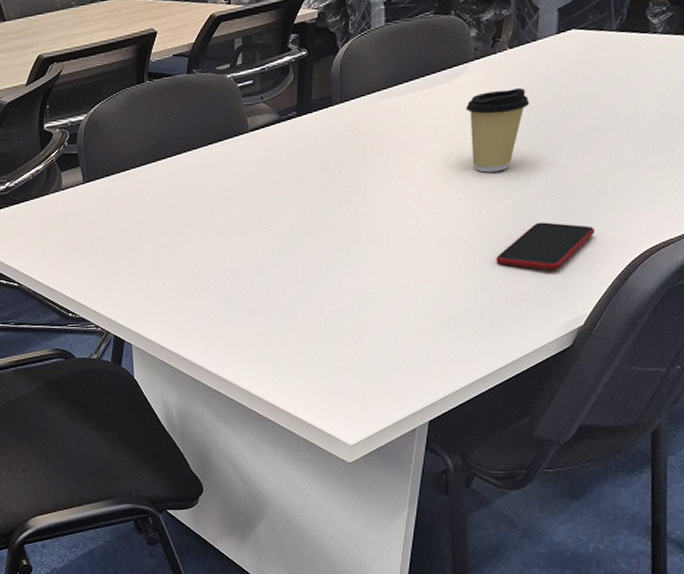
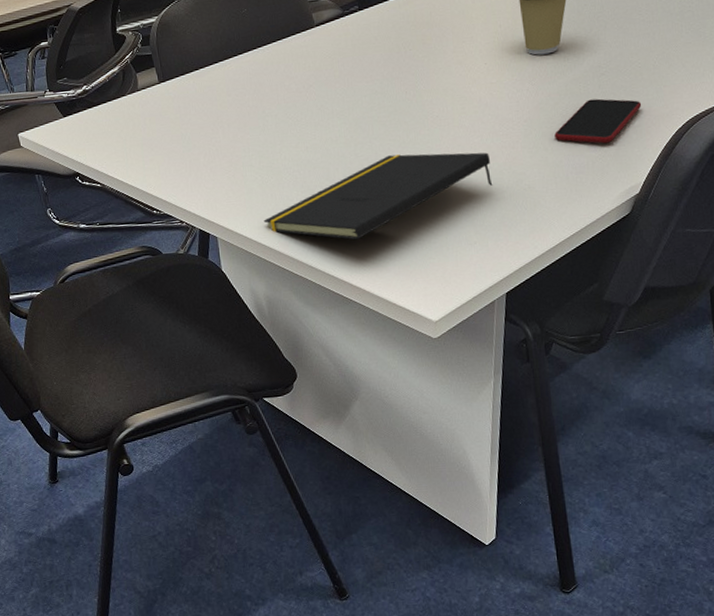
notepad: none [180,270,425,356] -> present [263,152,493,240]

